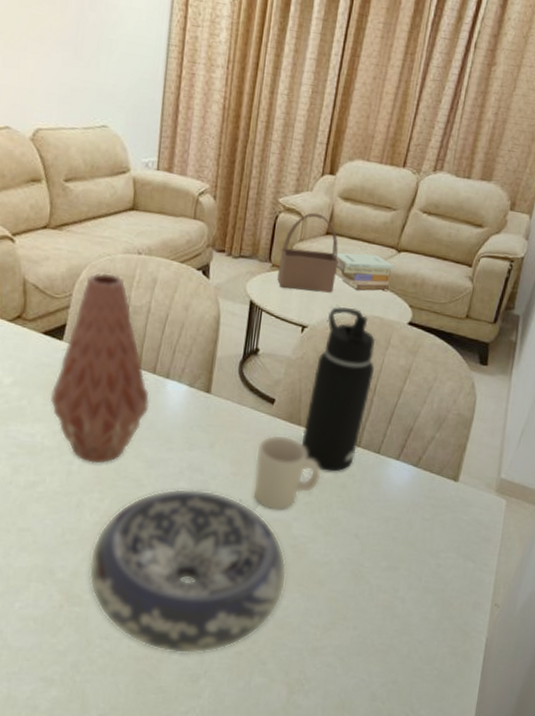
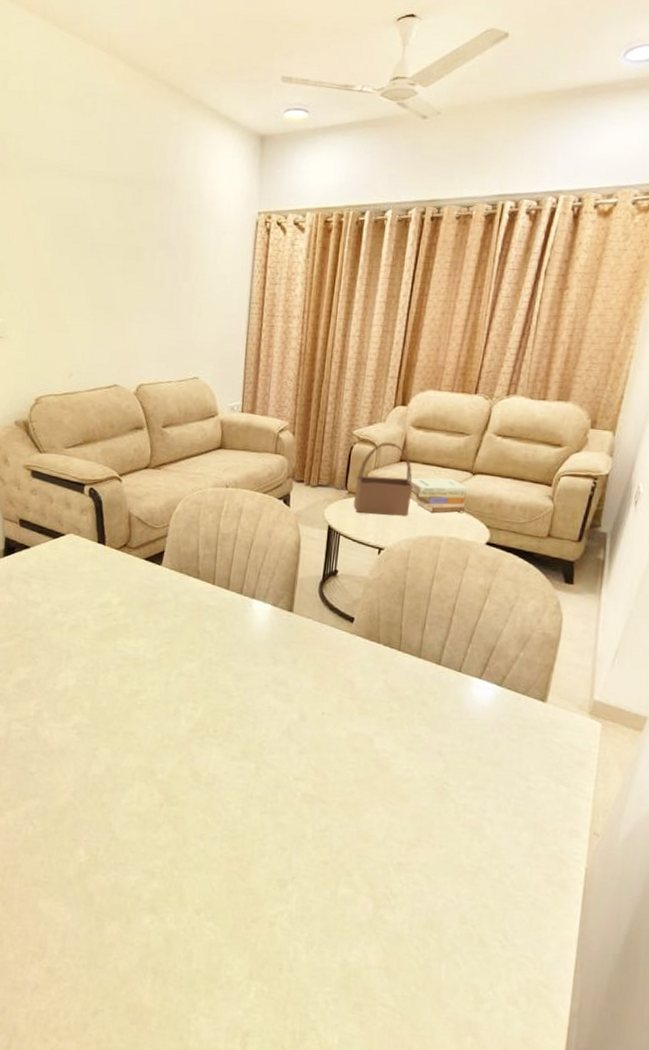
vase: present [49,272,150,463] -> none [150,505,238,675]
decorative bowl: present [88,488,287,654] -> none [184,700,370,860]
mug: present [252,434,322,511] -> none [334,651,402,726]
water bottle: present [300,307,376,472] -> none [380,529,453,689]

